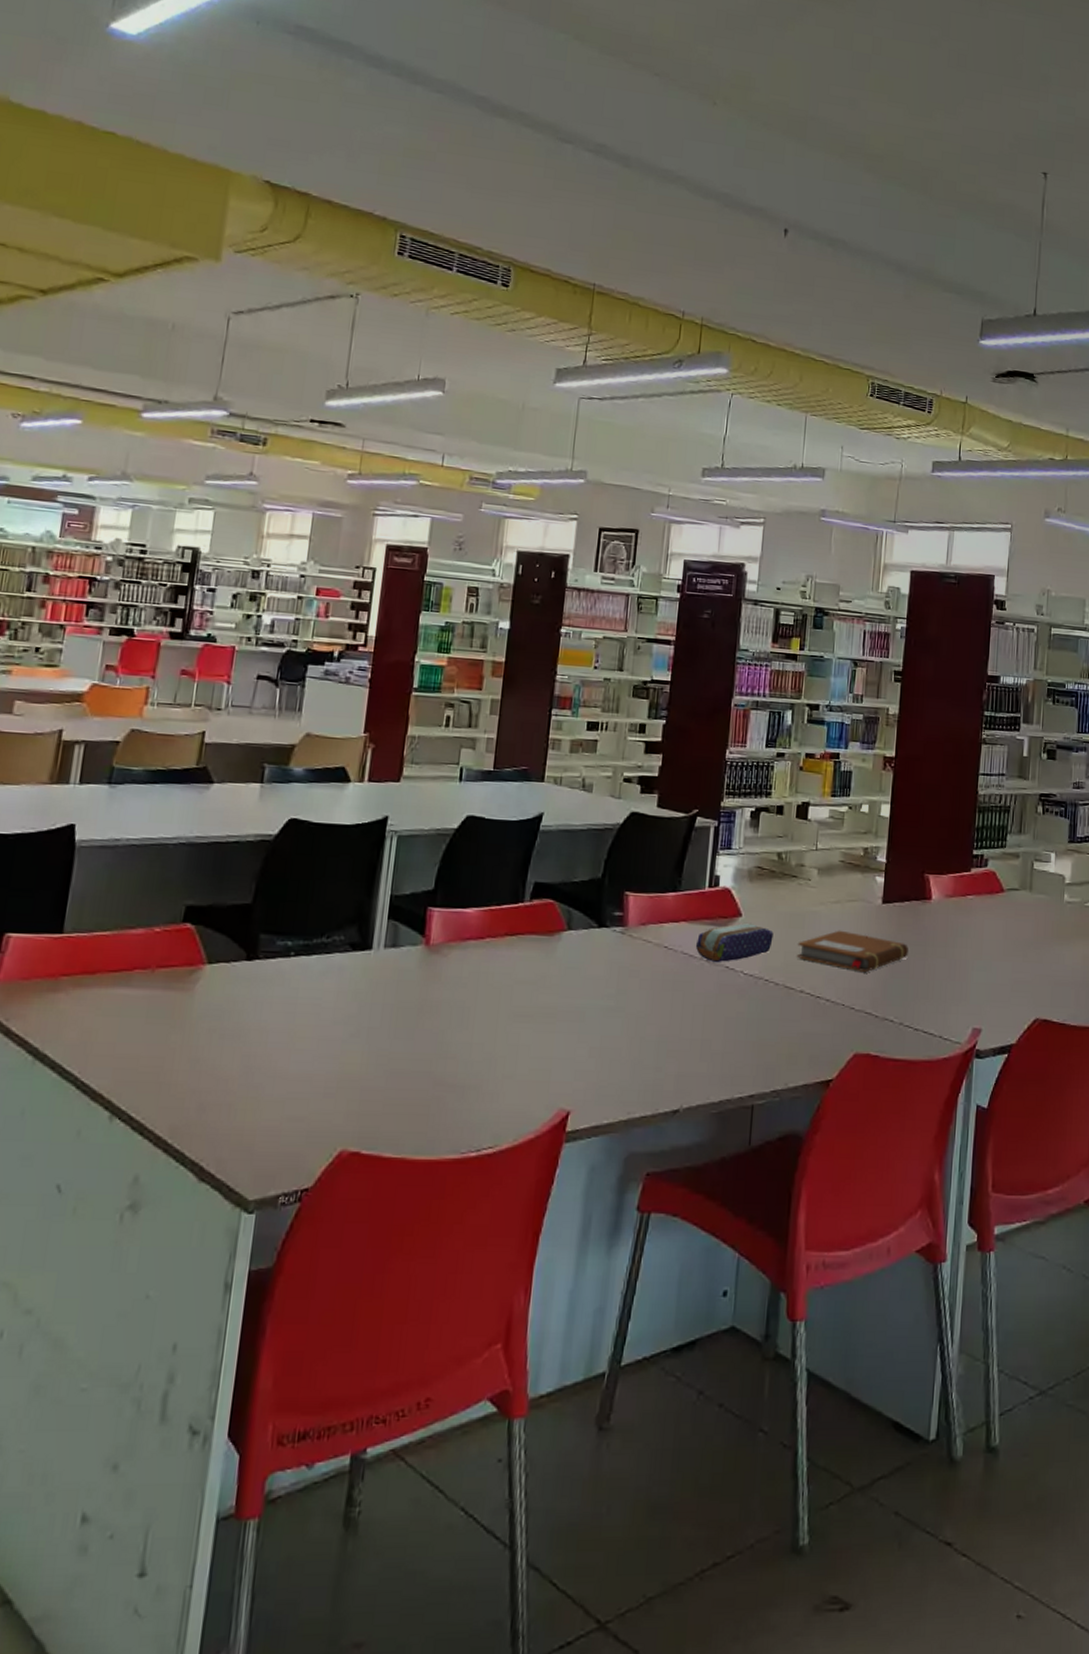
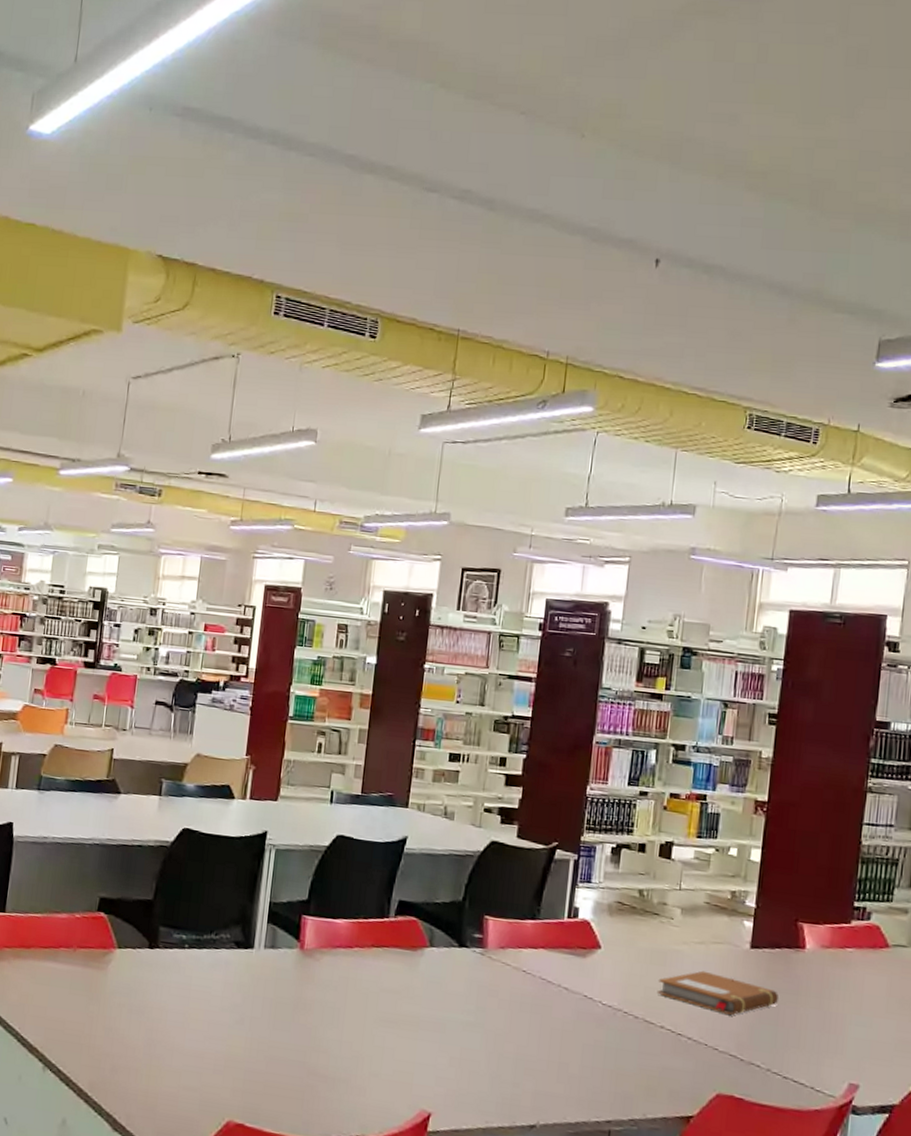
pencil case: present [695,922,774,963] -> none [553,954,634,992]

